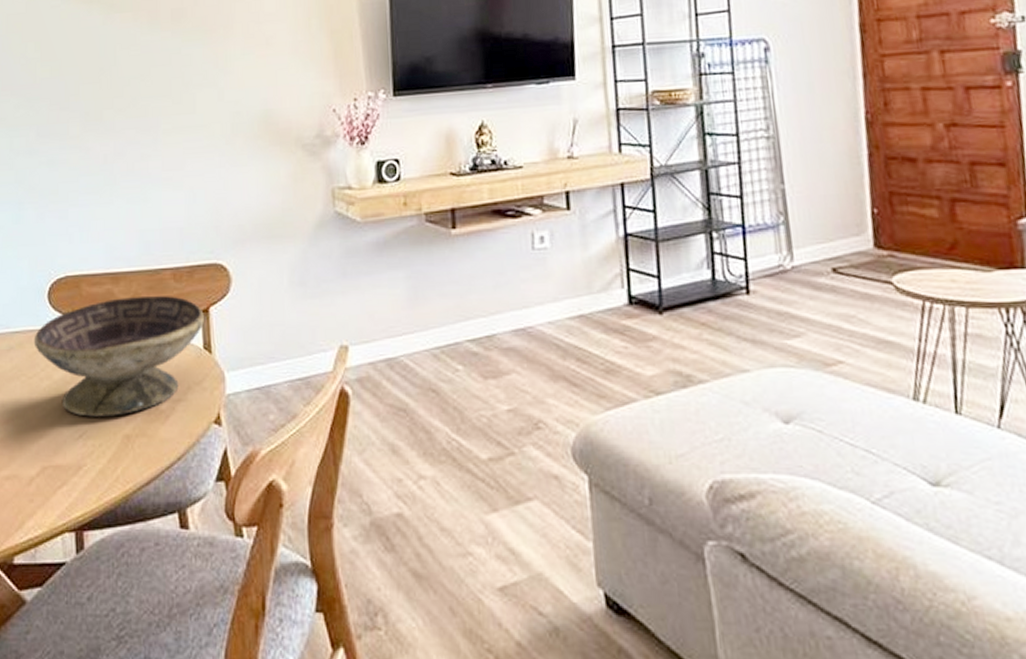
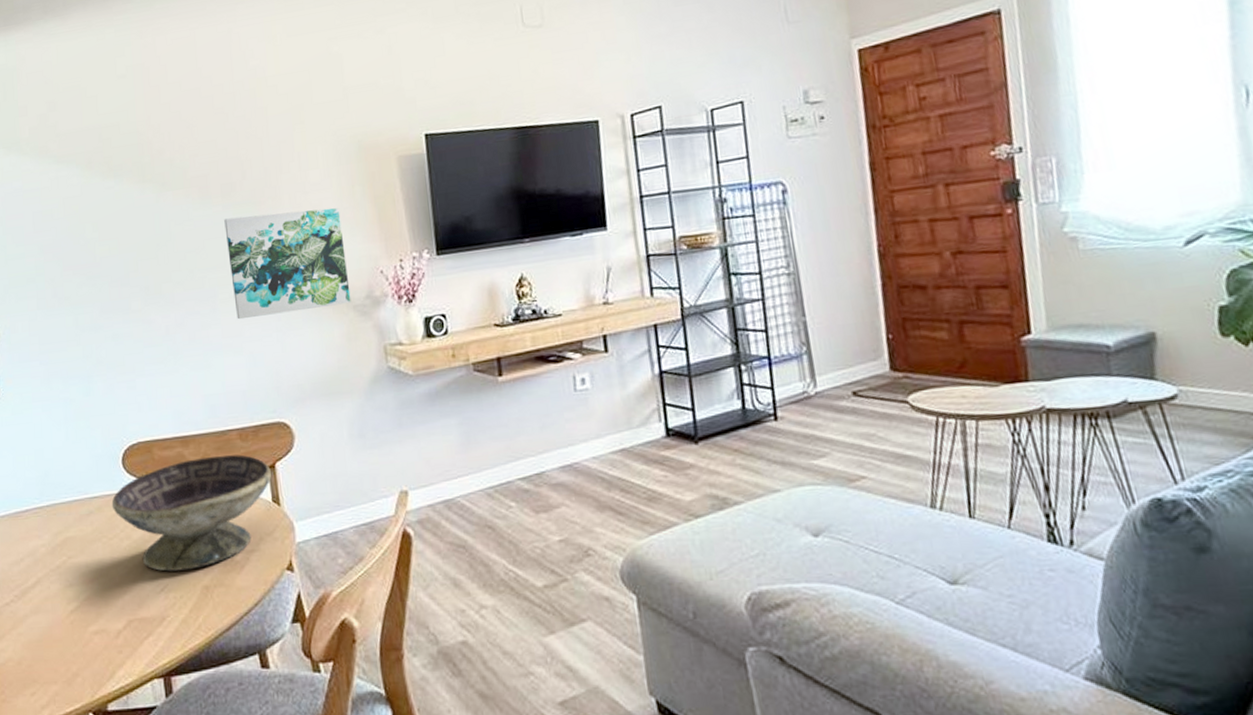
wall art: none [172,40,300,153] -> present [224,208,351,320]

